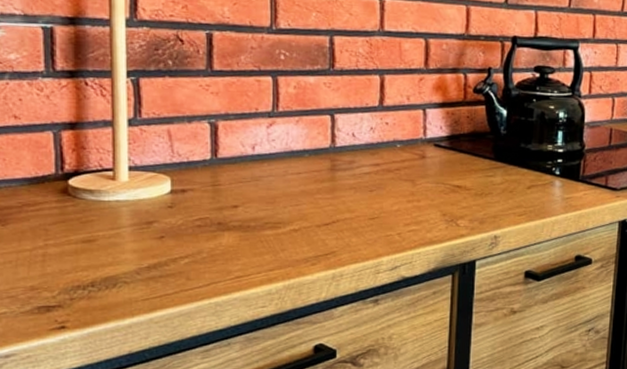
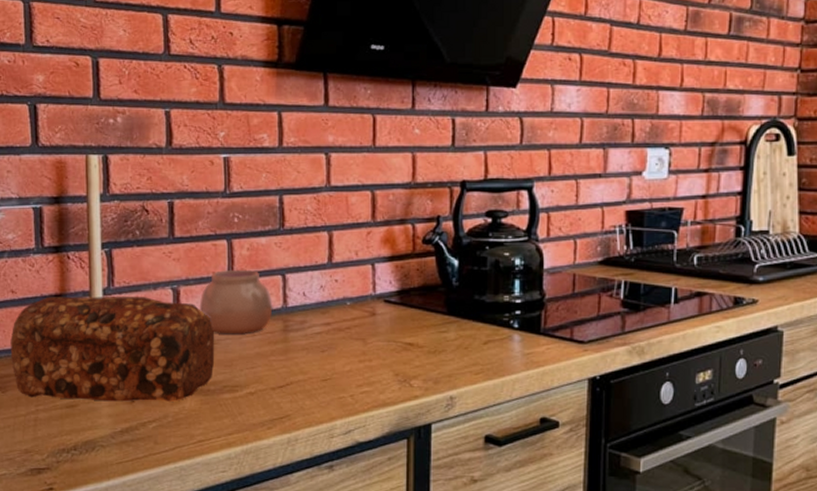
bread loaf: none [12,124,257,237] -> present [10,296,215,402]
jar: none [239,106,320,172] -> present [199,269,273,335]

